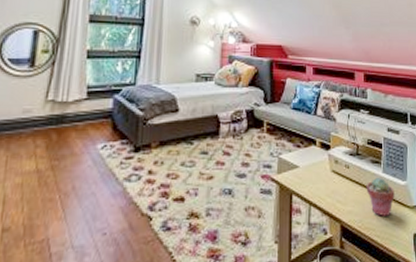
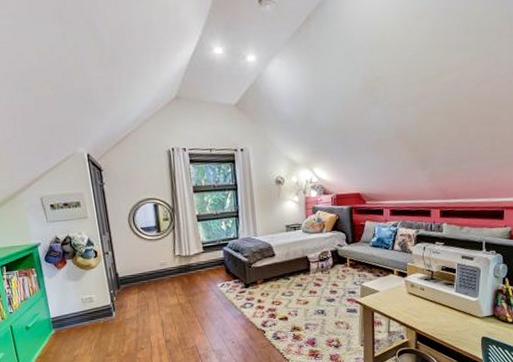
potted succulent: present [366,178,395,216] -> none [439,296,466,325]

